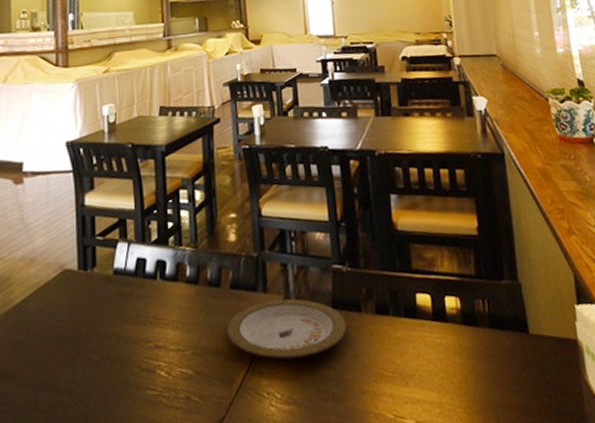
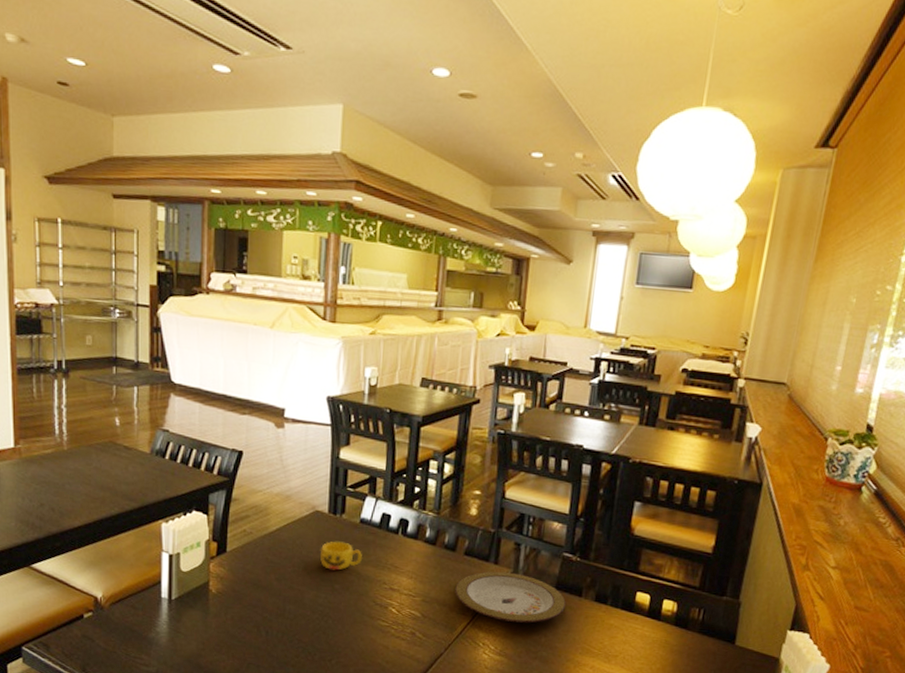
cup: none [72,300,120,338] -> present [320,541,362,571]

